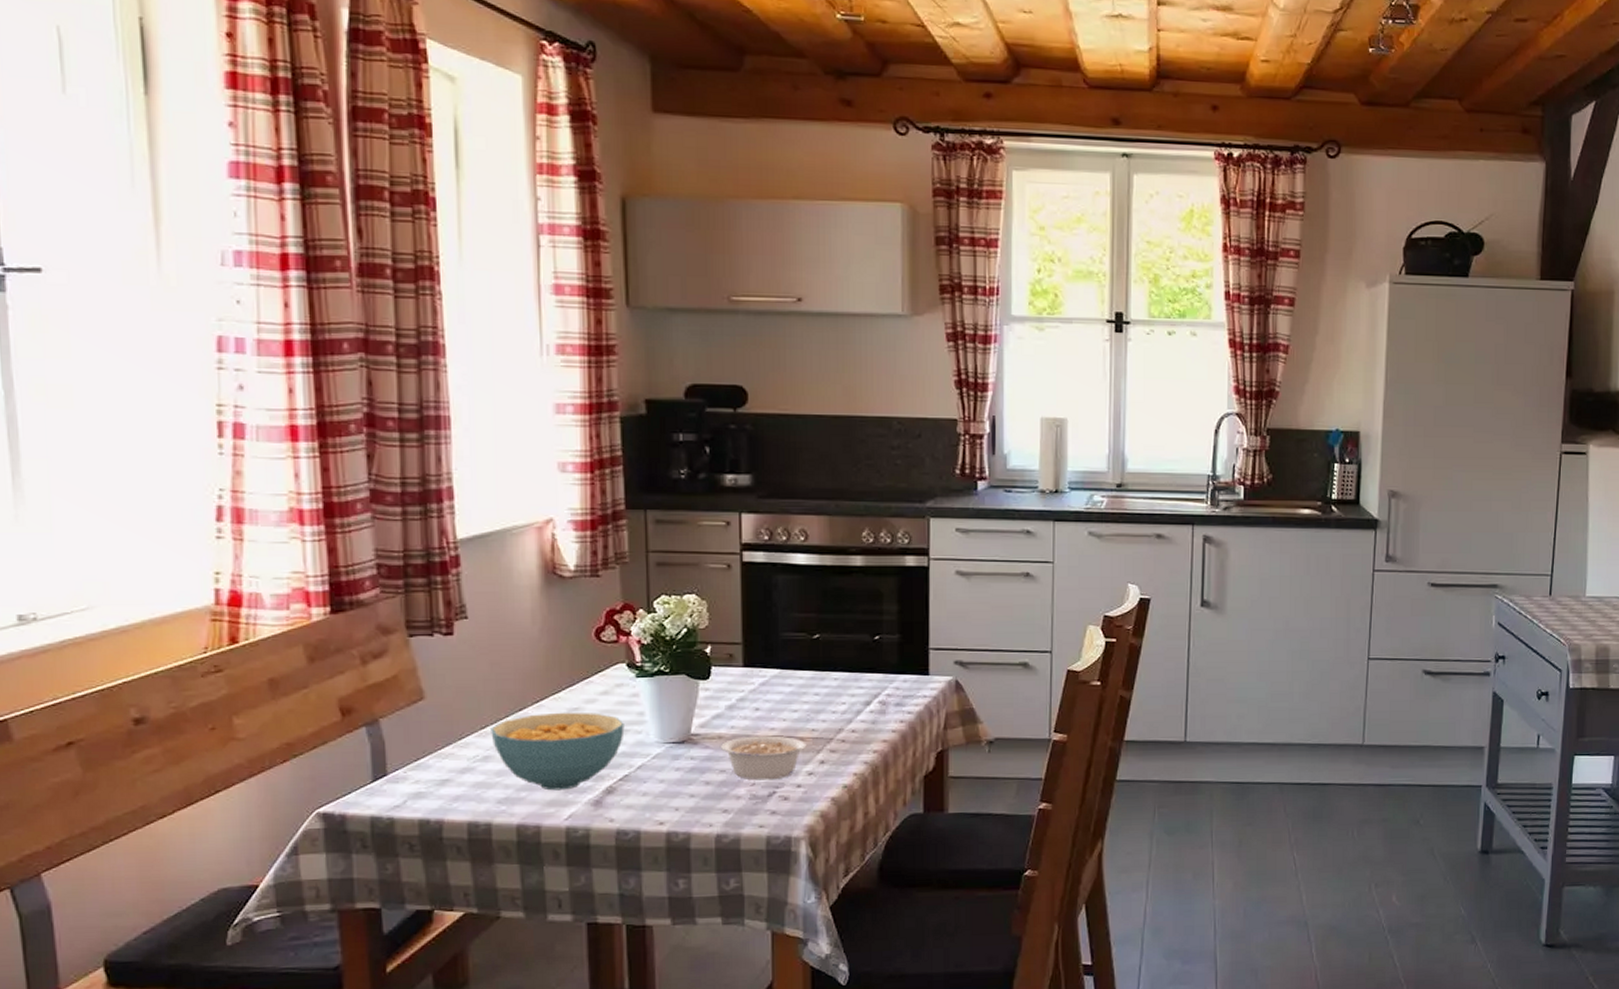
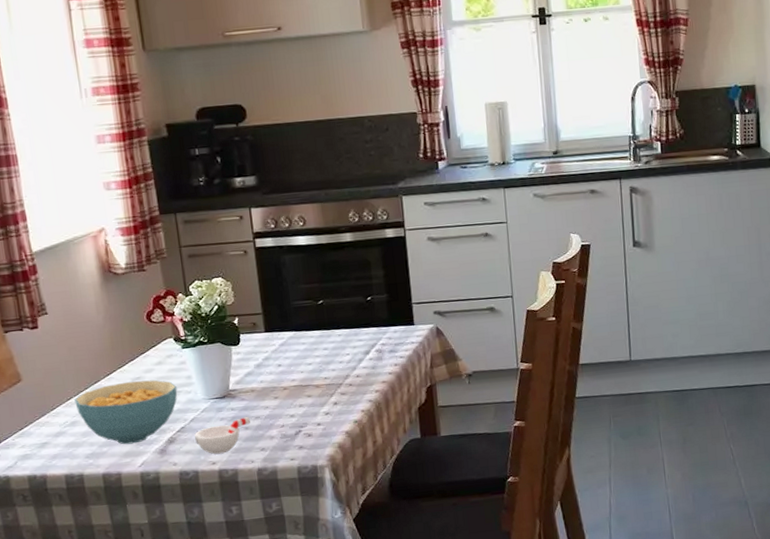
cup: none [641,769,713,813] -> present [195,417,250,455]
legume: present [721,736,807,781] -> none [254,385,322,423]

